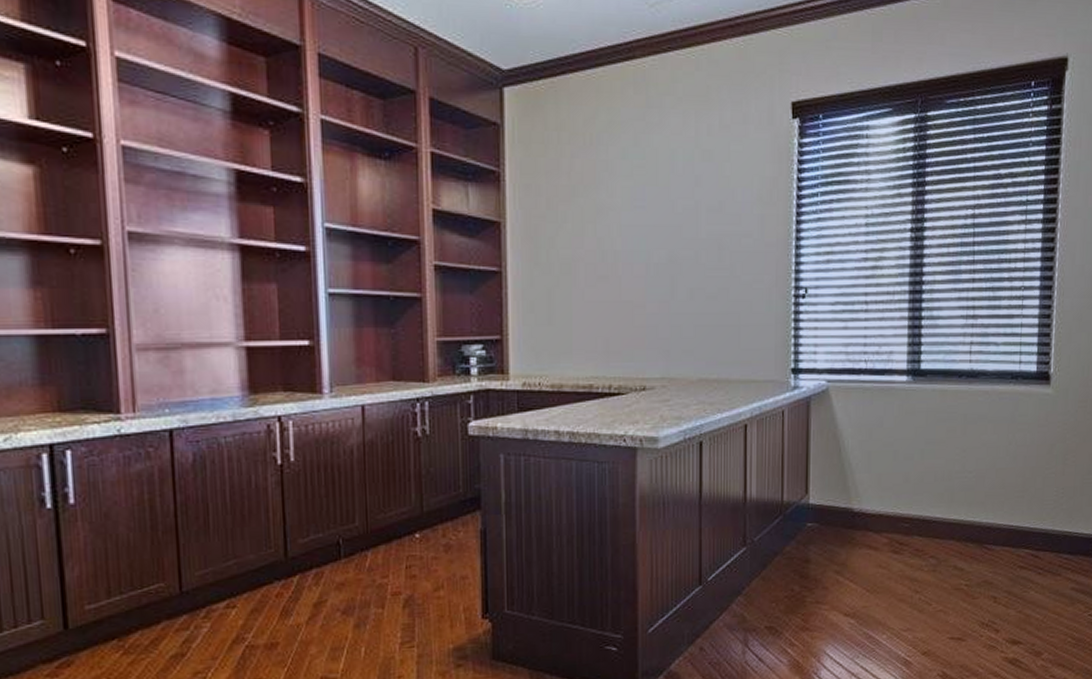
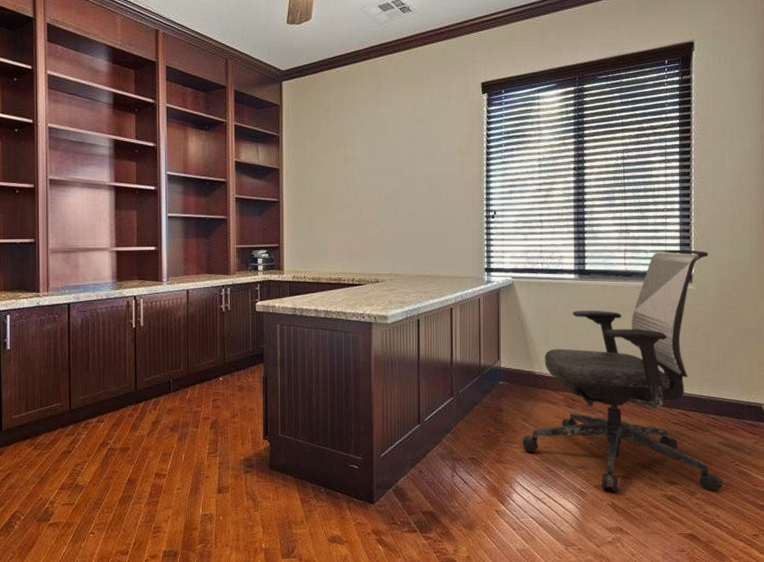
office chair: none [833,341,1073,659] -> present [521,249,723,493]

